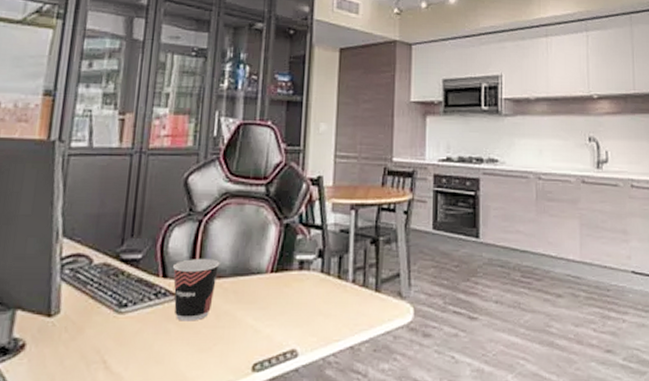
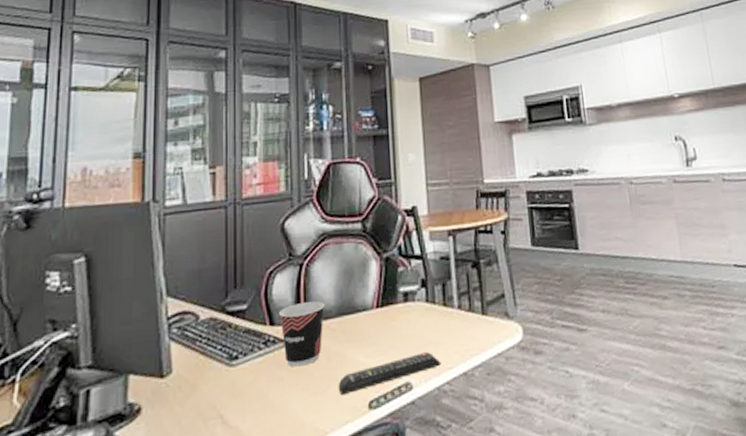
remote control: none [223,321,329,355] -> present [338,351,441,396]

